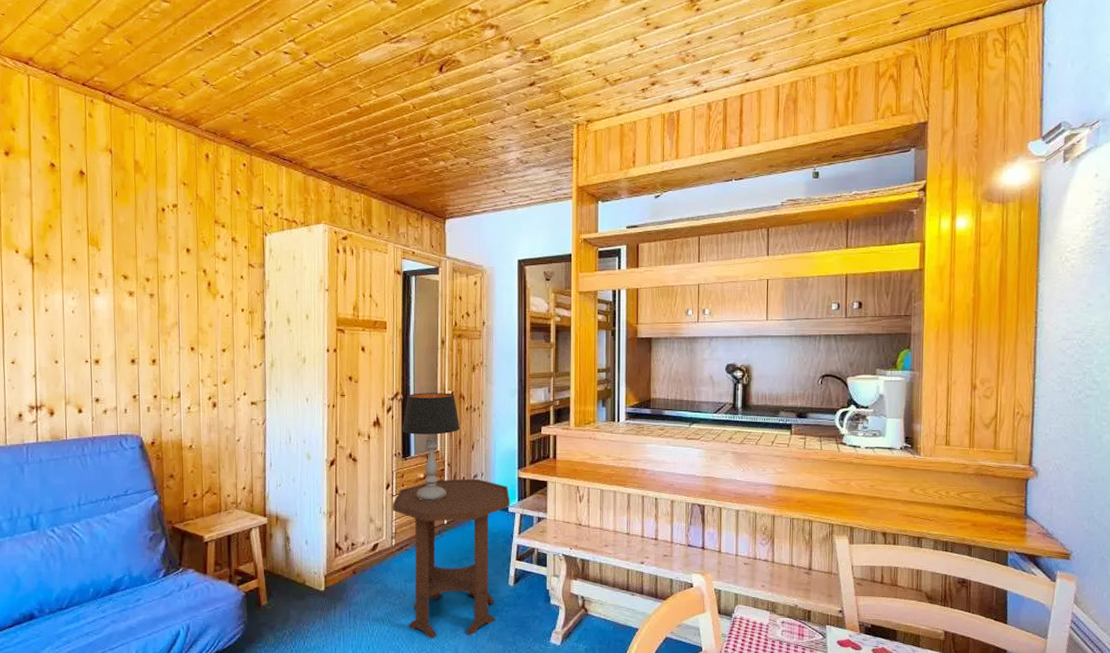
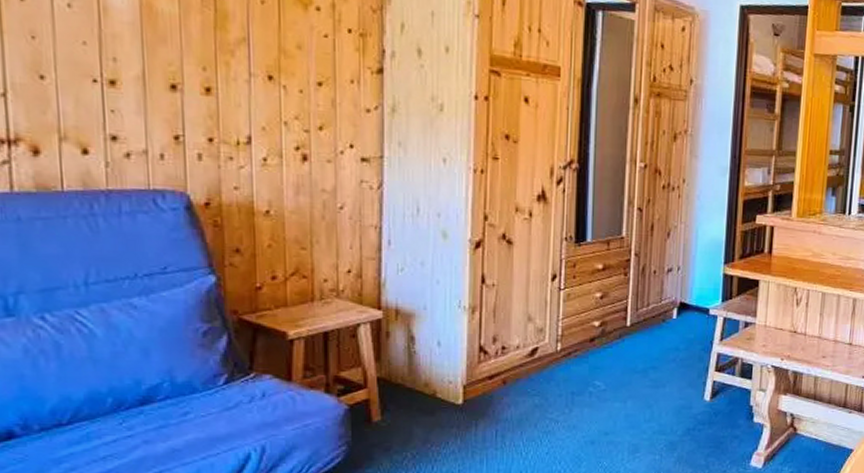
side table: present [392,478,511,639] -> none [559,272,713,462]
table lamp: present [402,393,461,501] -> none [575,162,654,298]

